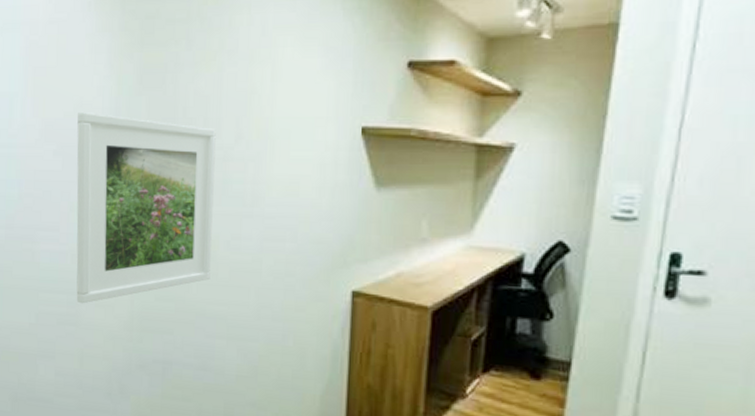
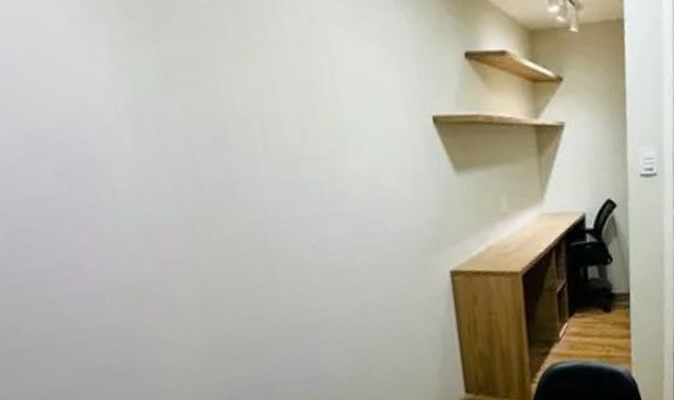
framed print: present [76,111,216,304] -> none [79,118,301,348]

